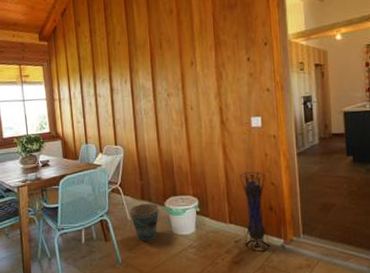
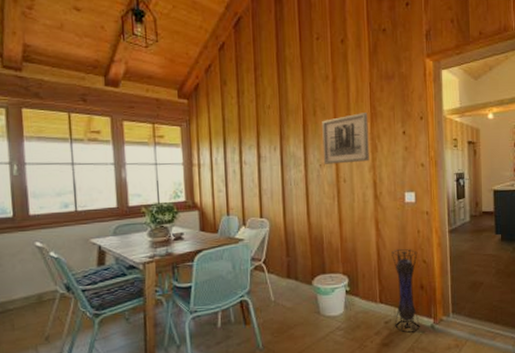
bucket: present [129,203,161,241] -> none [273,282,308,324]
wall art: none [168,42,215,94] -> present [322,113,369,164]

